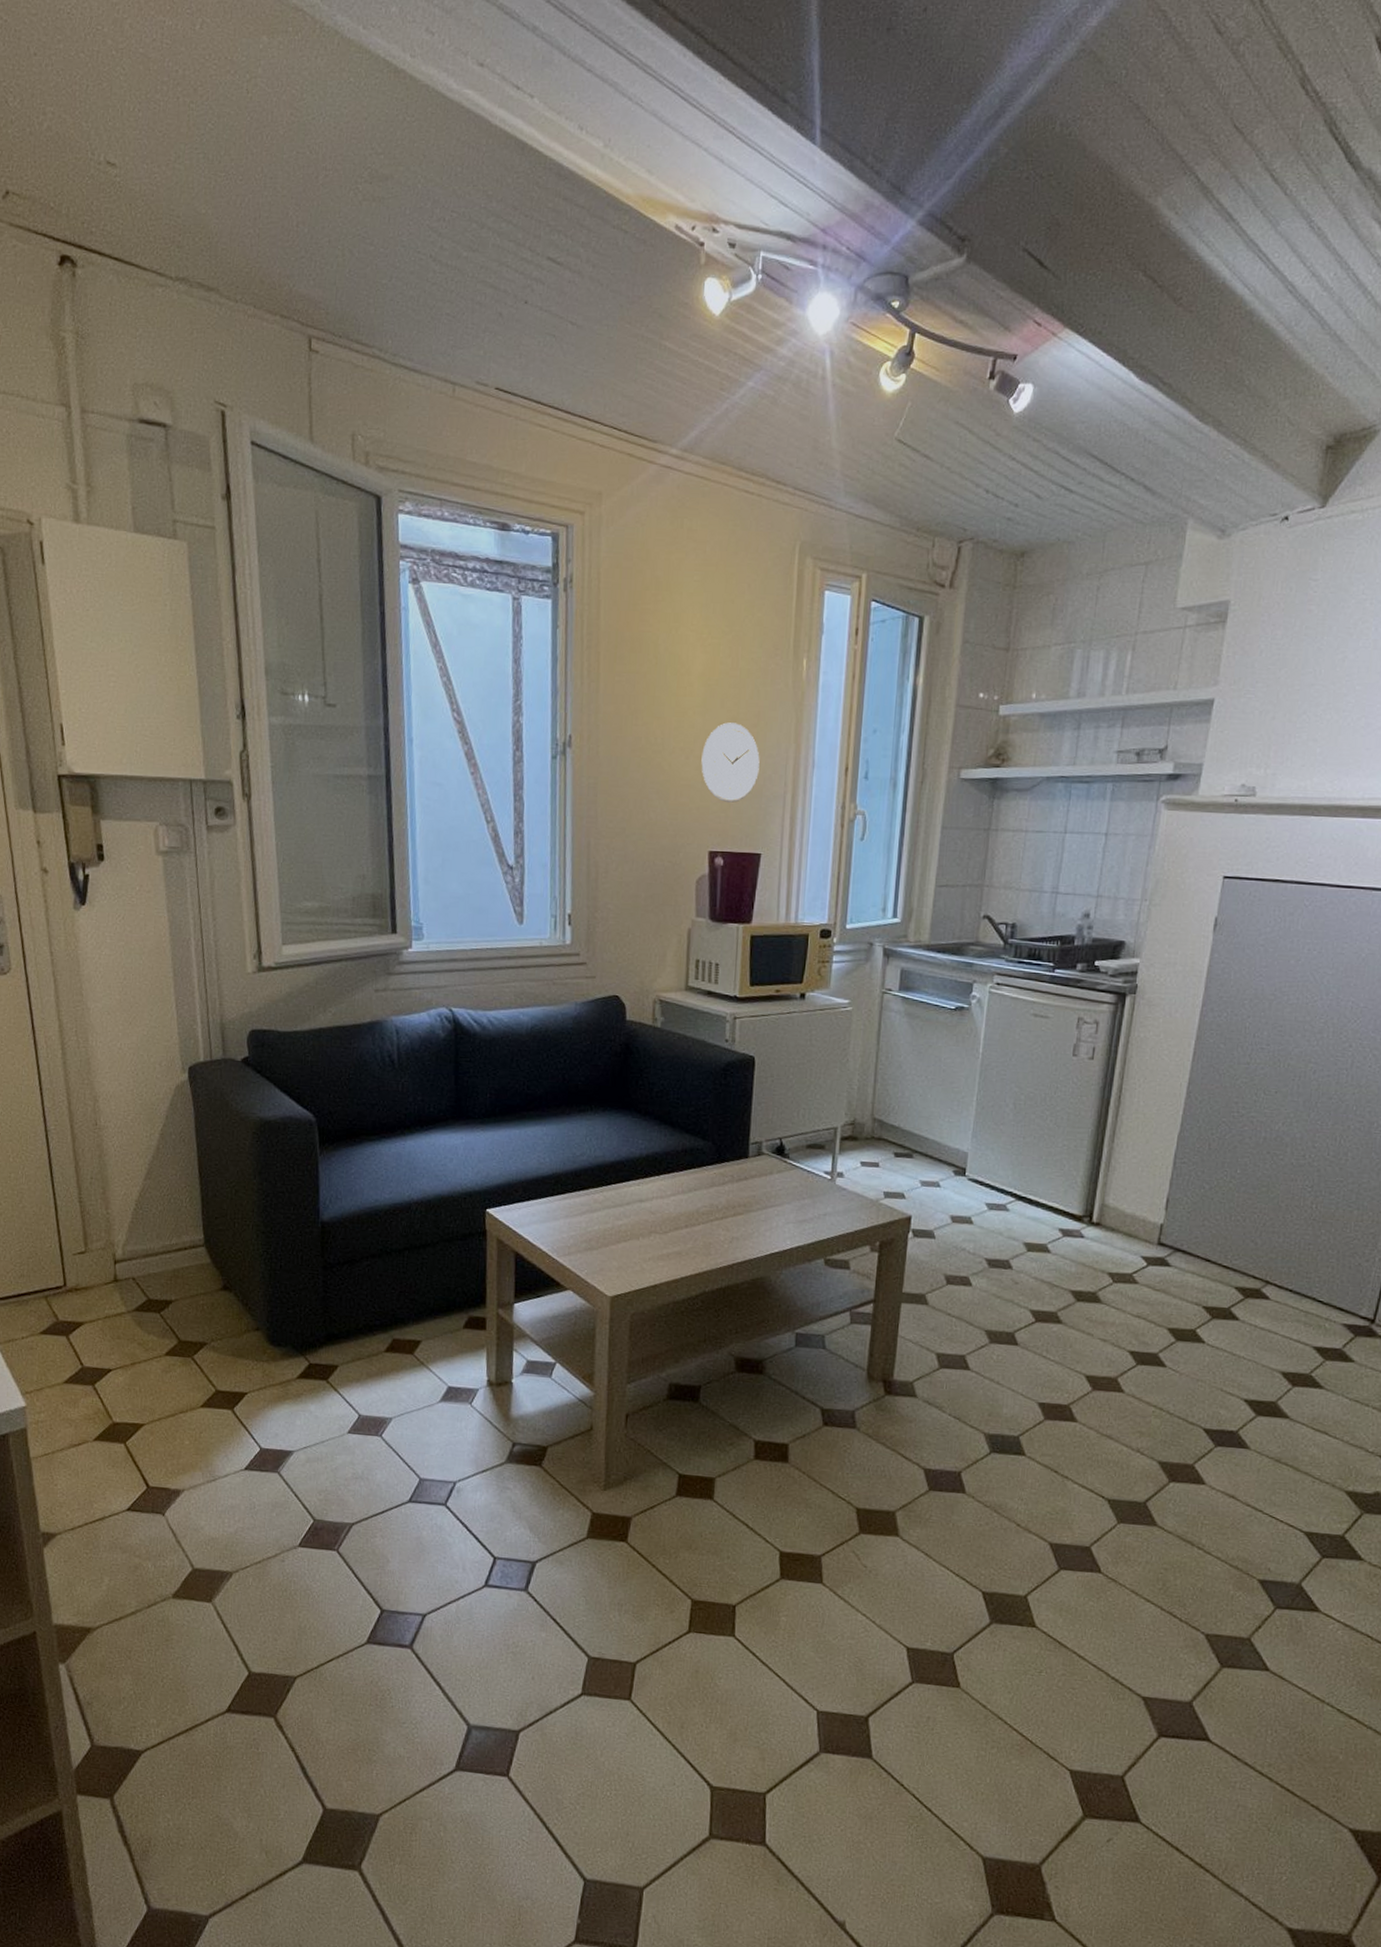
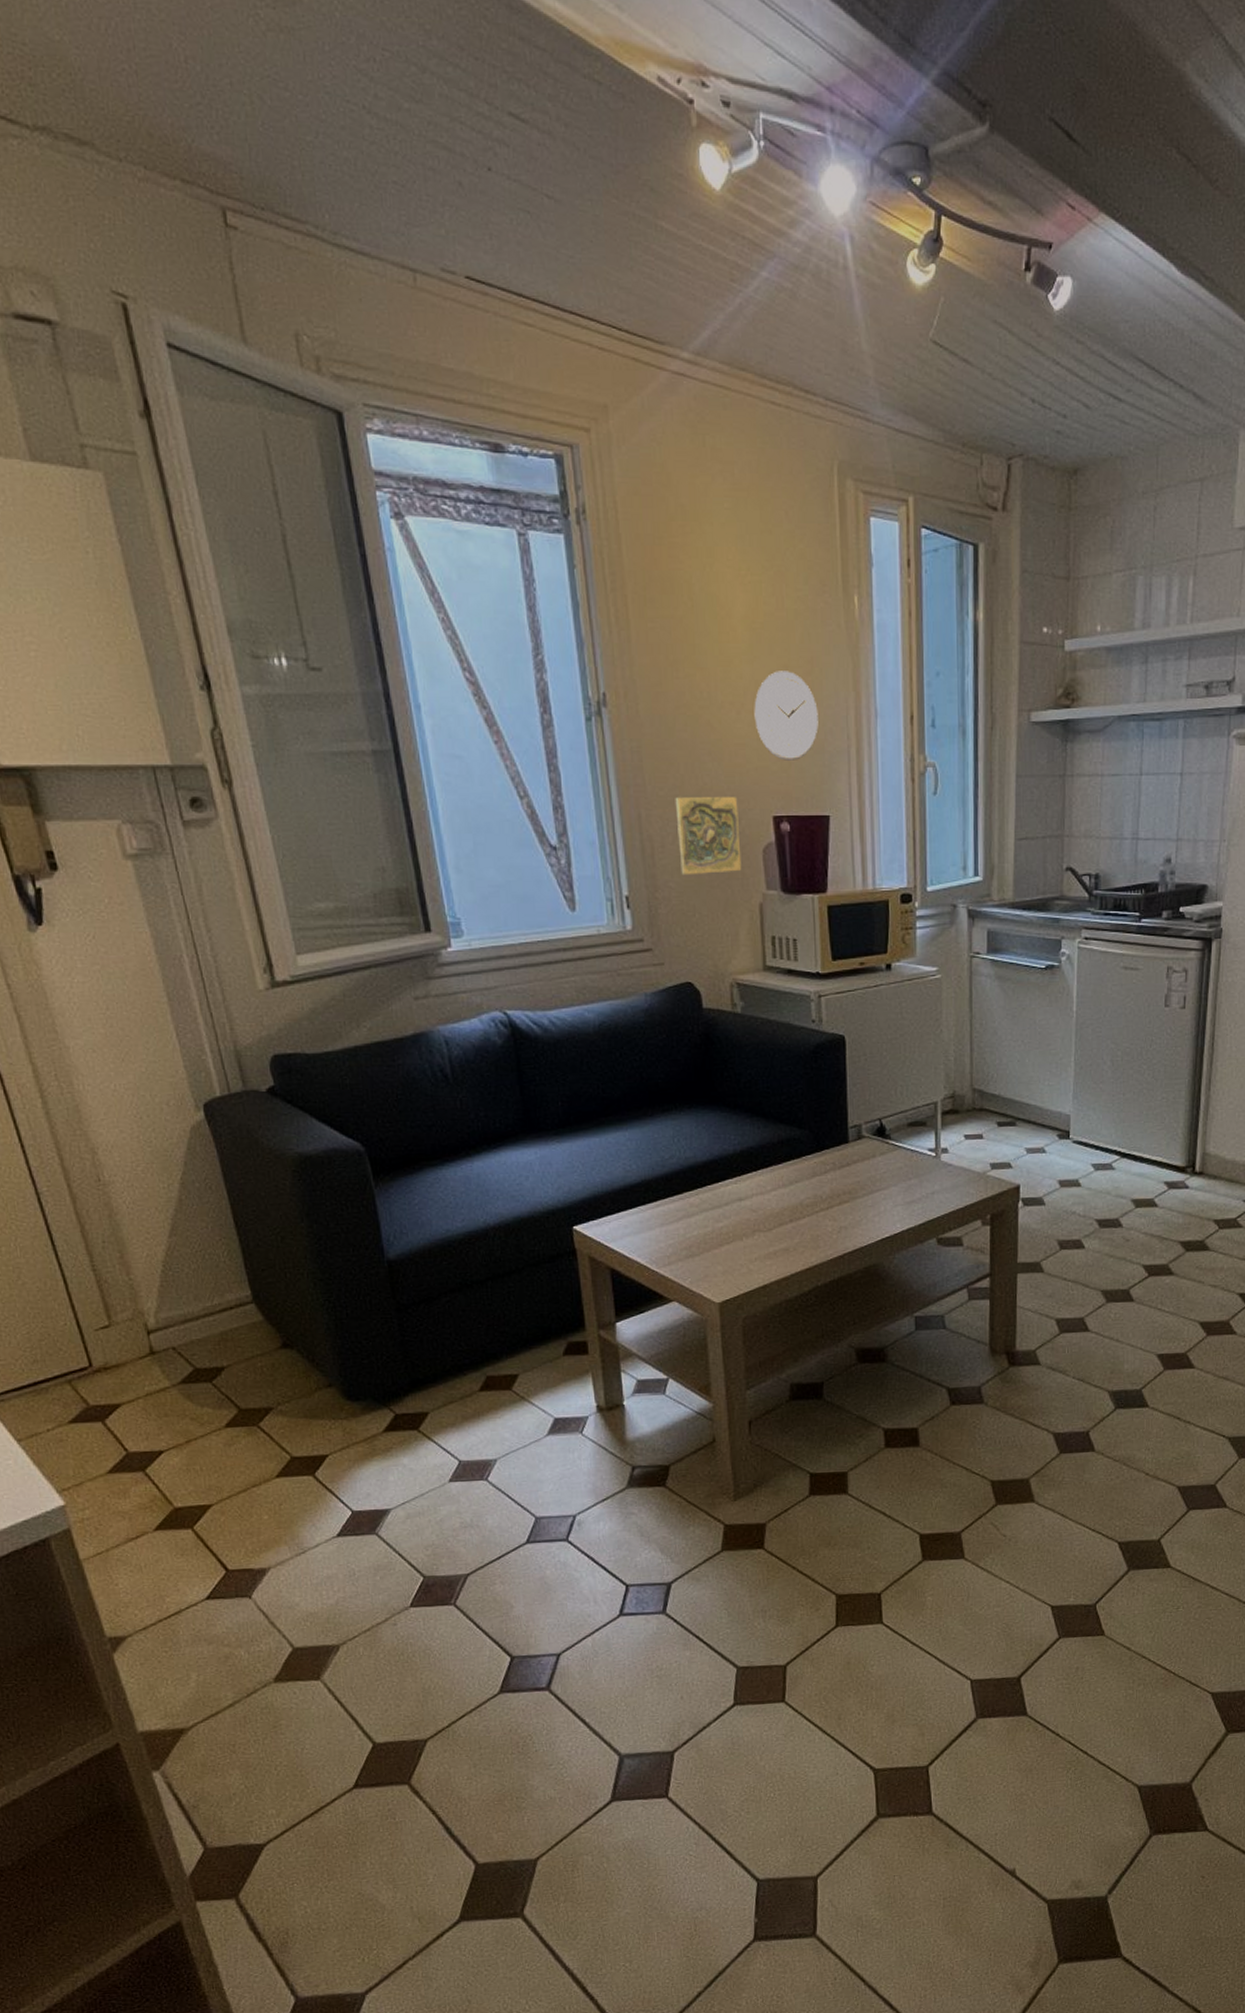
decorative tile: none [620,829,678,899] -> present [675,797,742,875]

